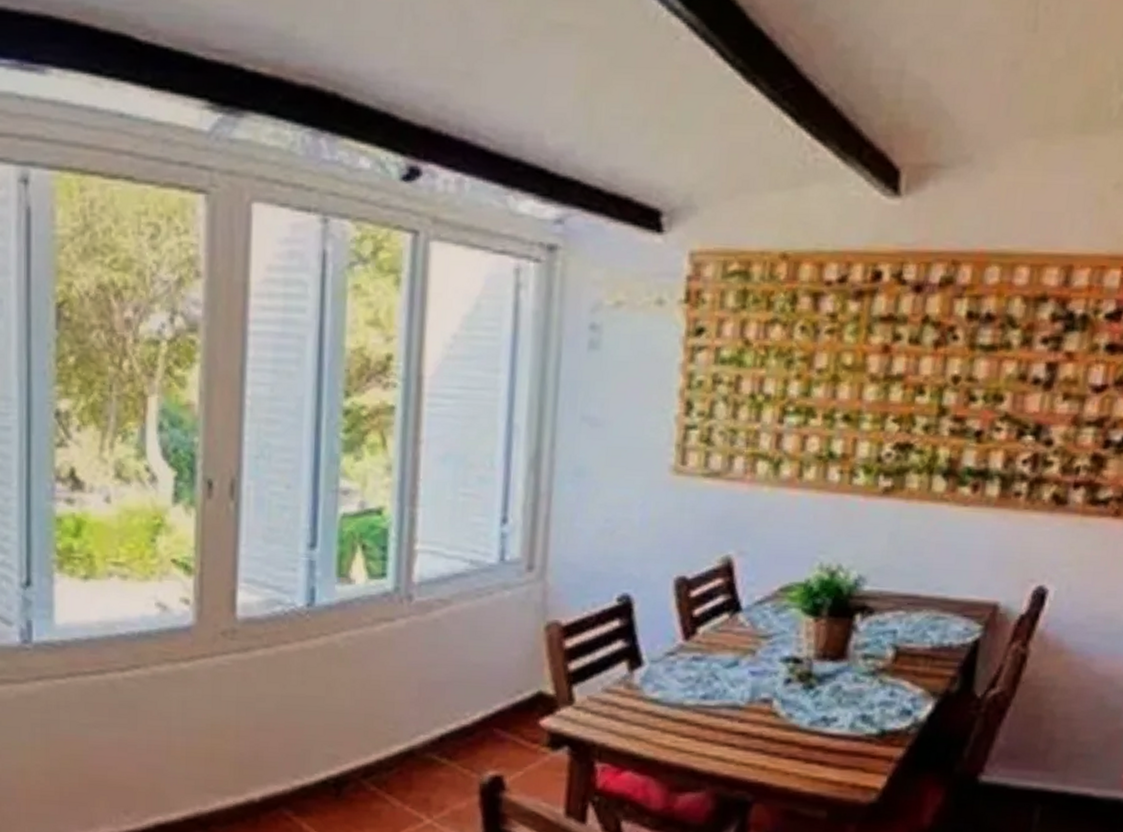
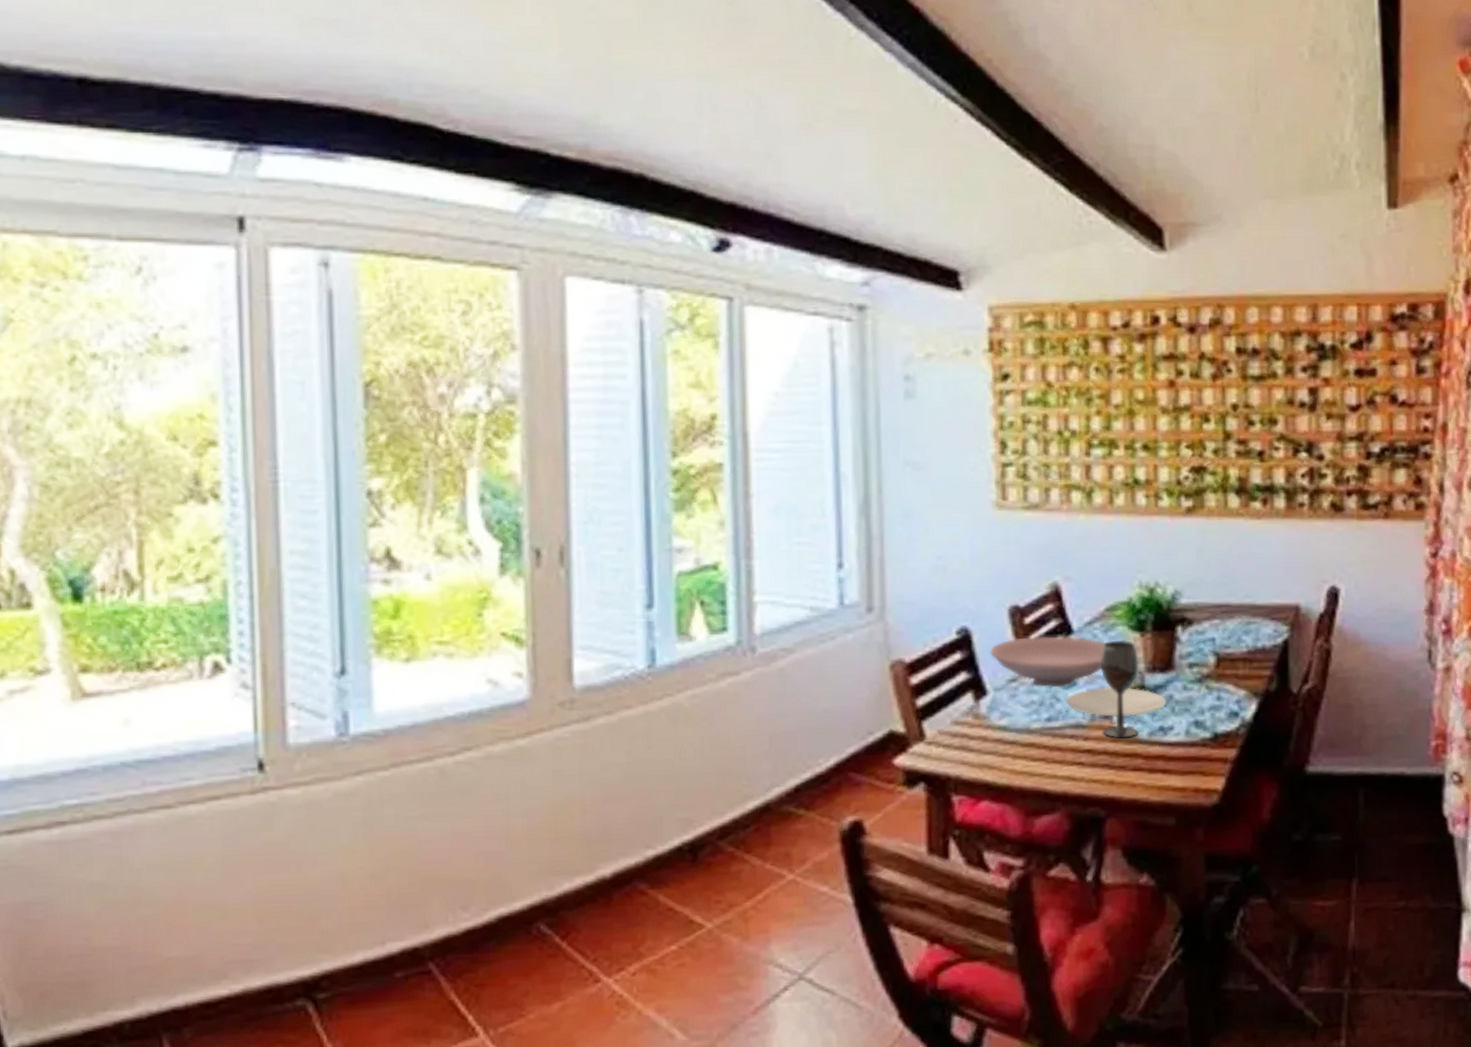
decorative bowl: none [650,610,775,666] -> present [990,636,1106,688]
plate: none [724,670,833,704] -> present [1065,688,1166,717]
wine glass: none [760,622,810,725] -> present [1100,640,1139,738]

